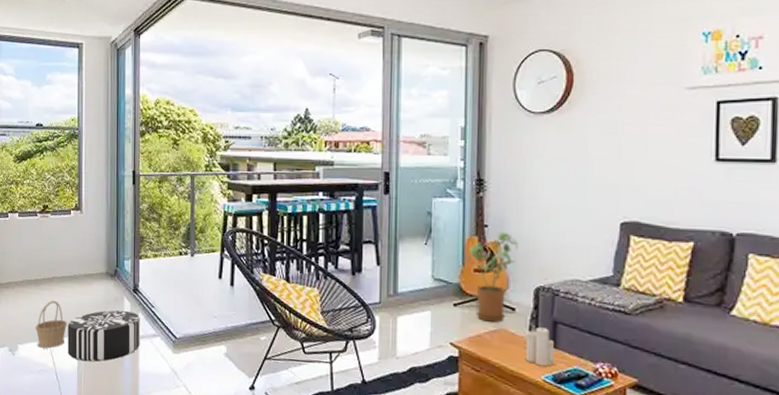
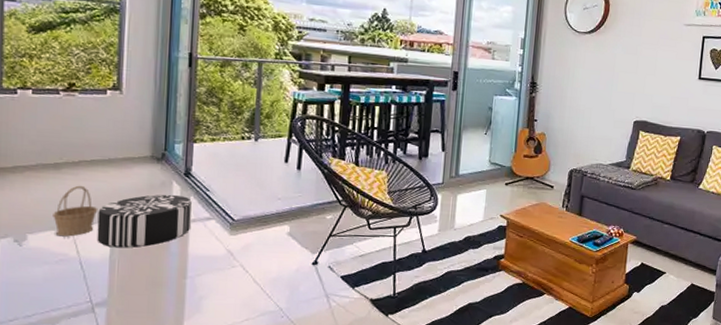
house plant: present [468,231,519,322] -> none [519,125,560,198]
candle: present [525,326,555,367] -> none [558,200,580,231]

